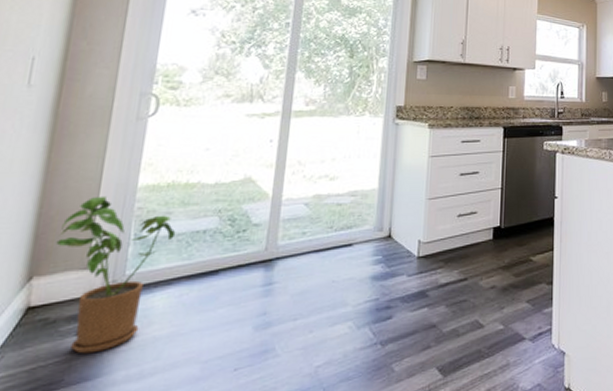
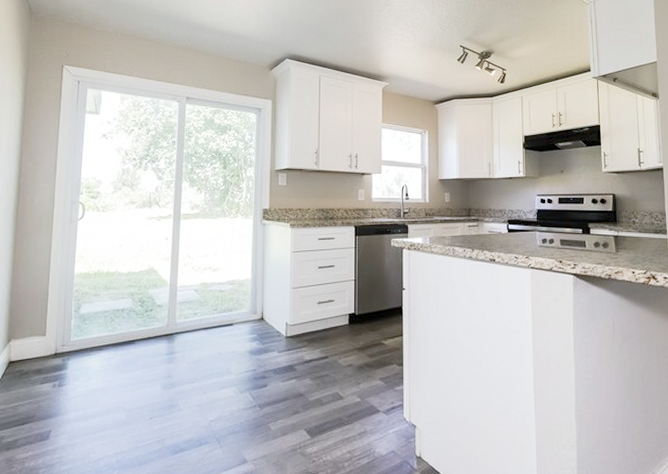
house plant: present [55,196,176,354] -> none [23,281,103,398]

